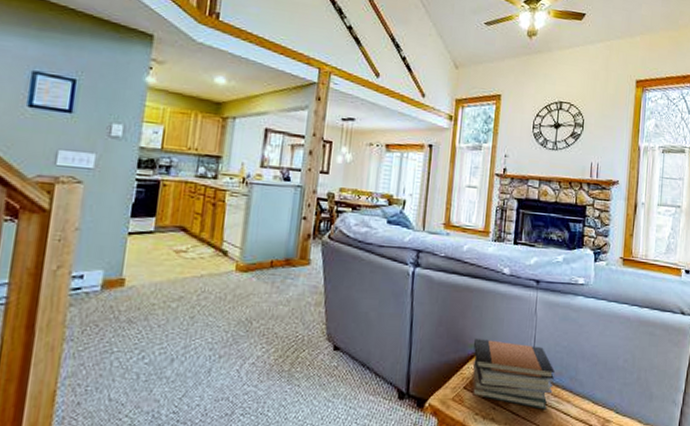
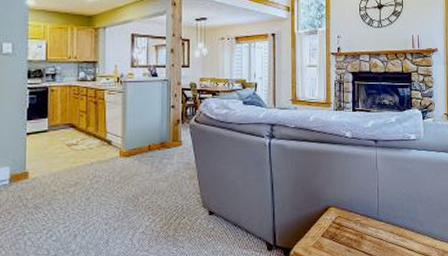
book stack: present [472,337,555,410] -> none [327,193,397,248]

